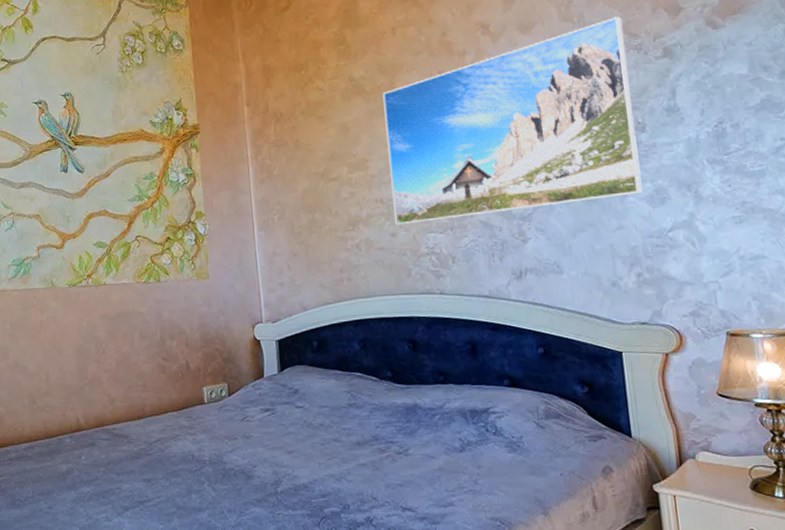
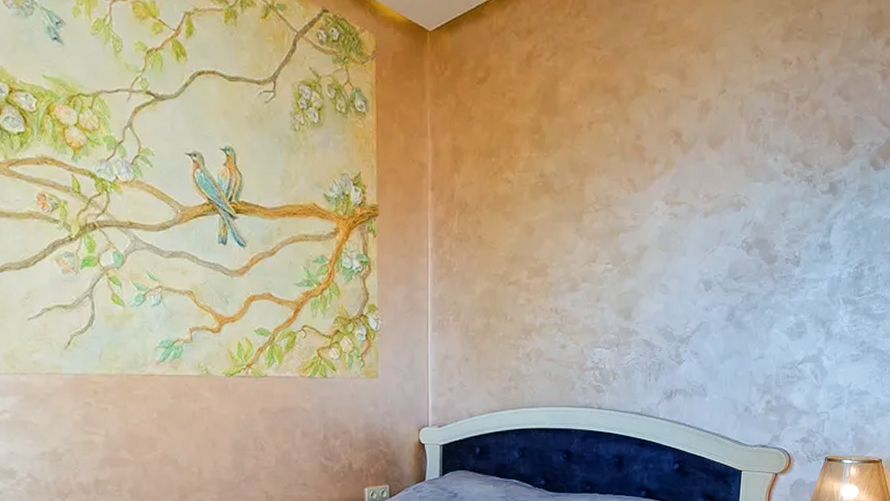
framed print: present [382,16,643,225] -> none [566,143,801,337]

